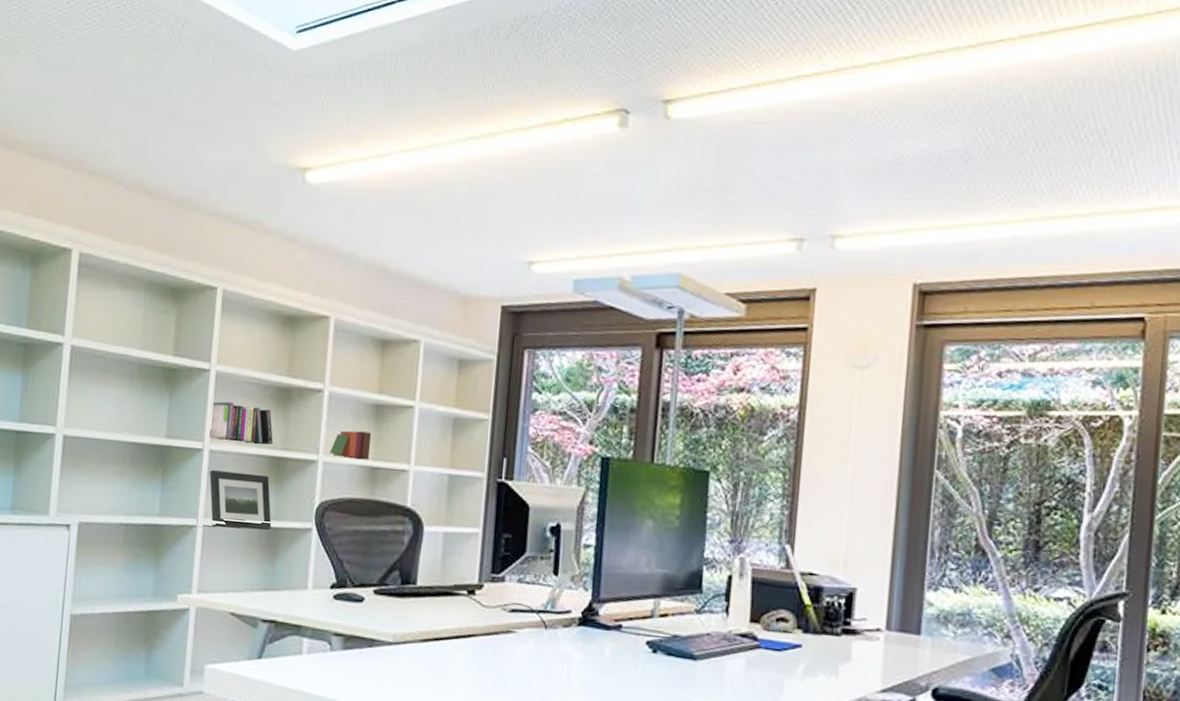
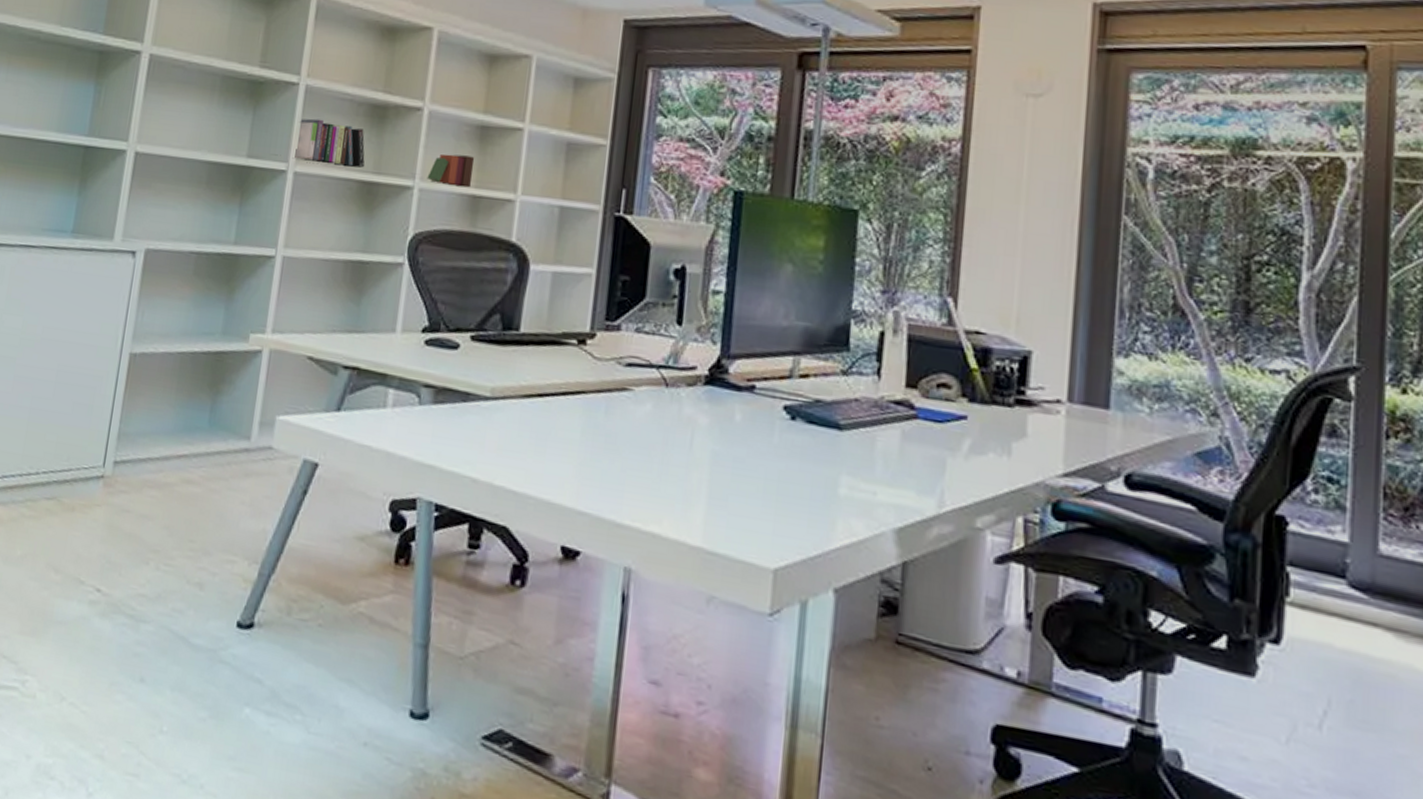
picture frame: present [209,469,272,530] -> none [292,193,359,264]

